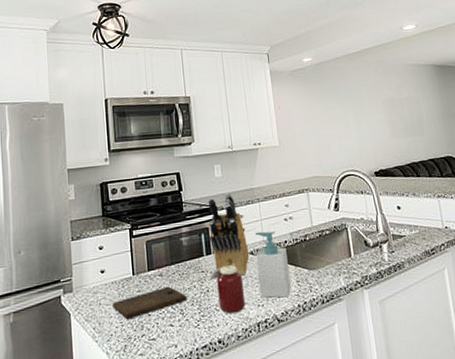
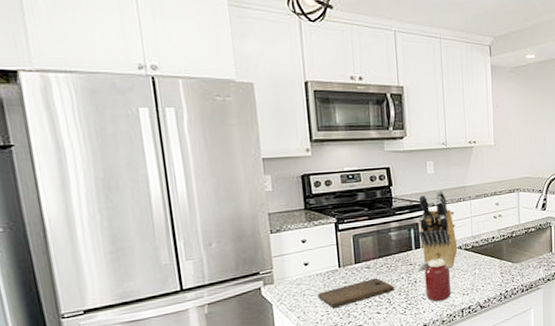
soap bottle: present [255,231,291,298] -> none [464,228,495,288]

